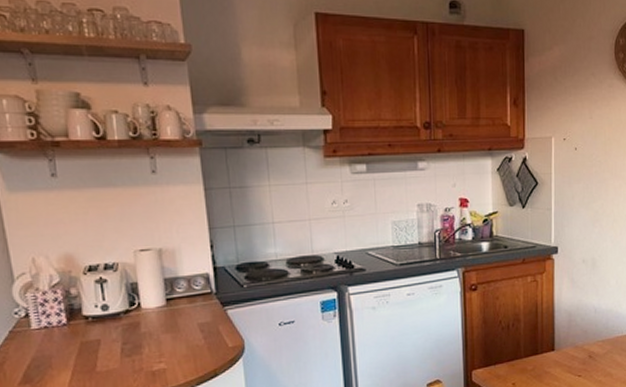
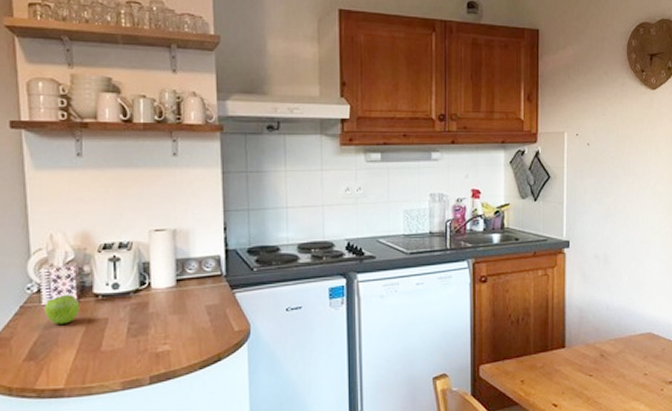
fruit: none [34,318,71,347] -> present [44,295,80,324]

